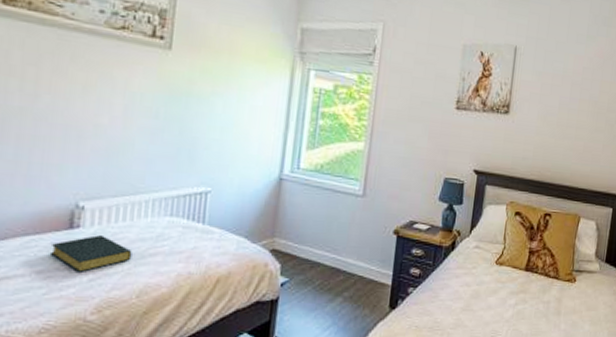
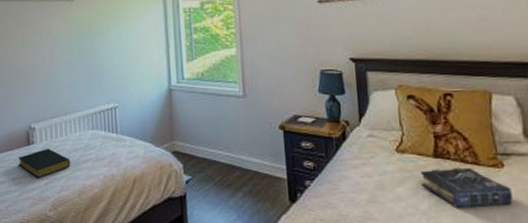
book: none [510,280,577,318] -> present [420,167,513,209]

